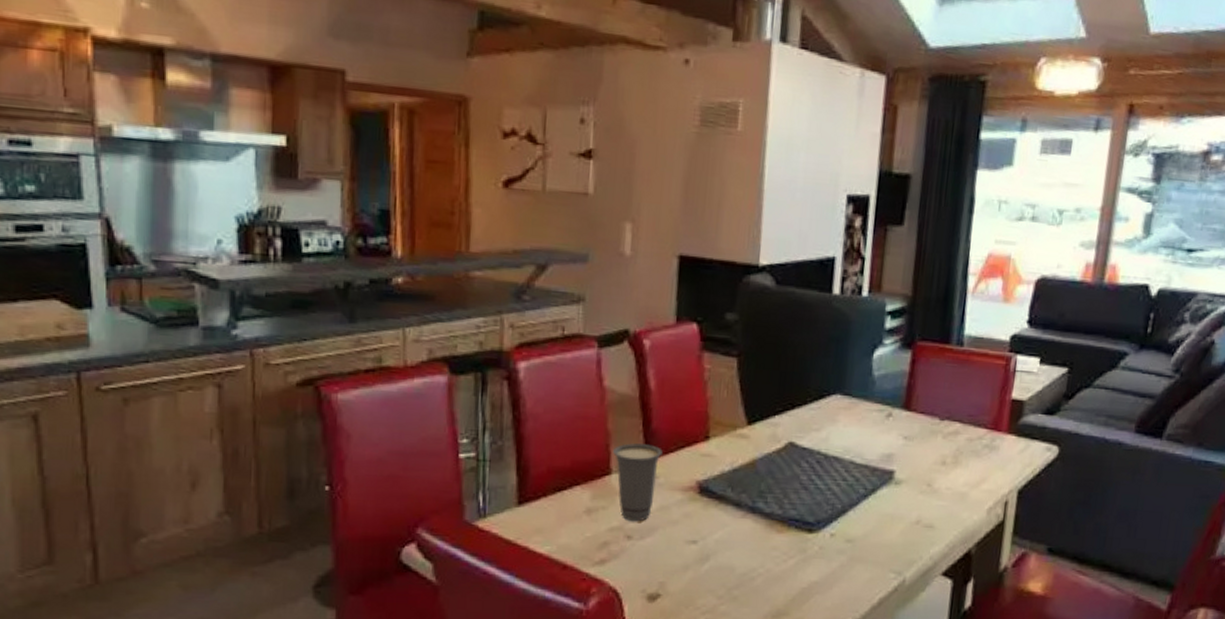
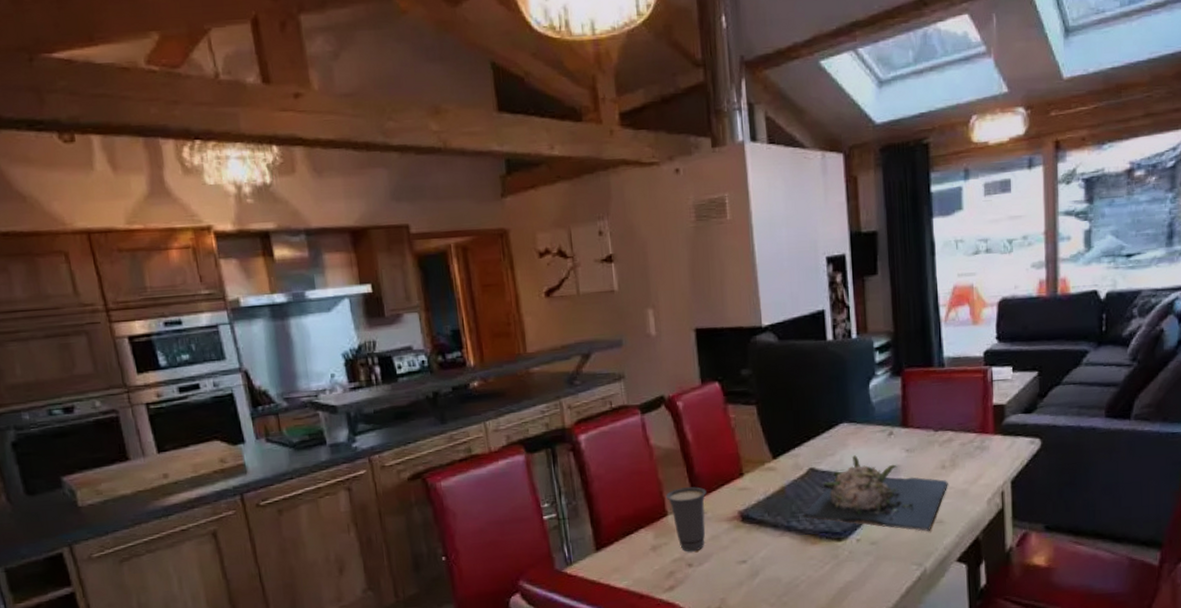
flower arrangement: none [772,434,947,537] -> present [803,455,948,532]

